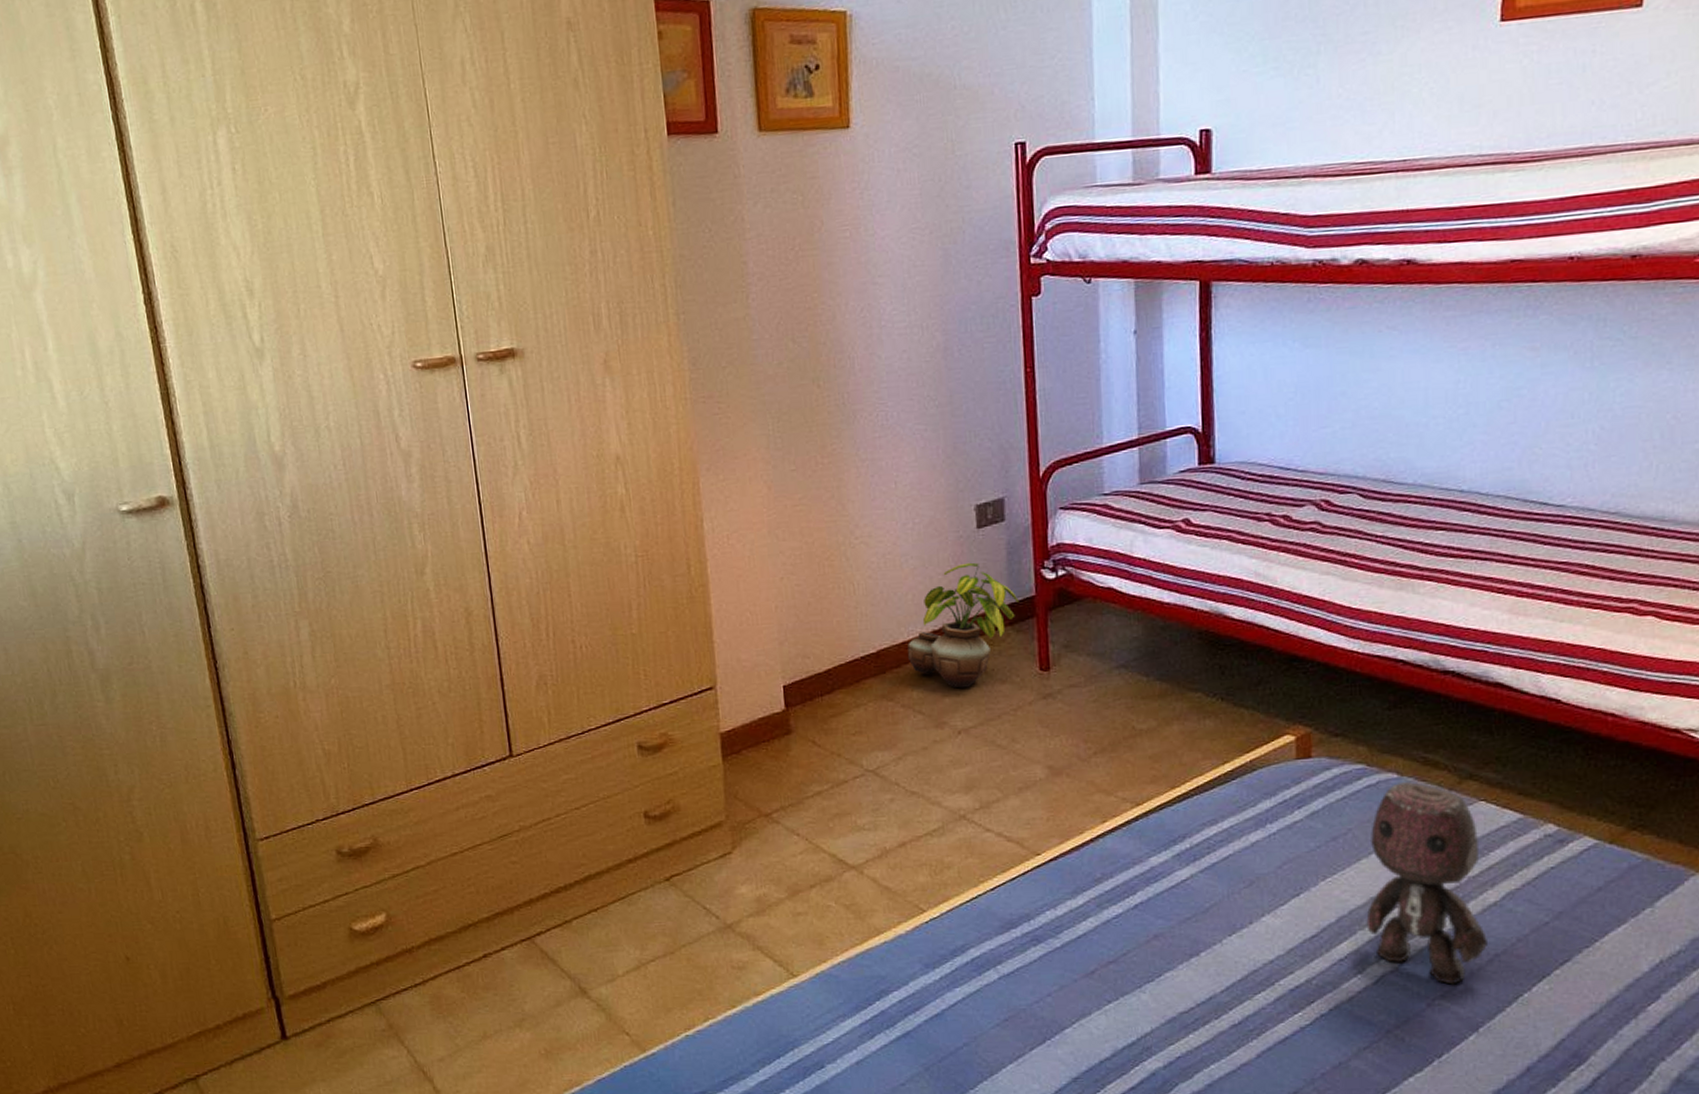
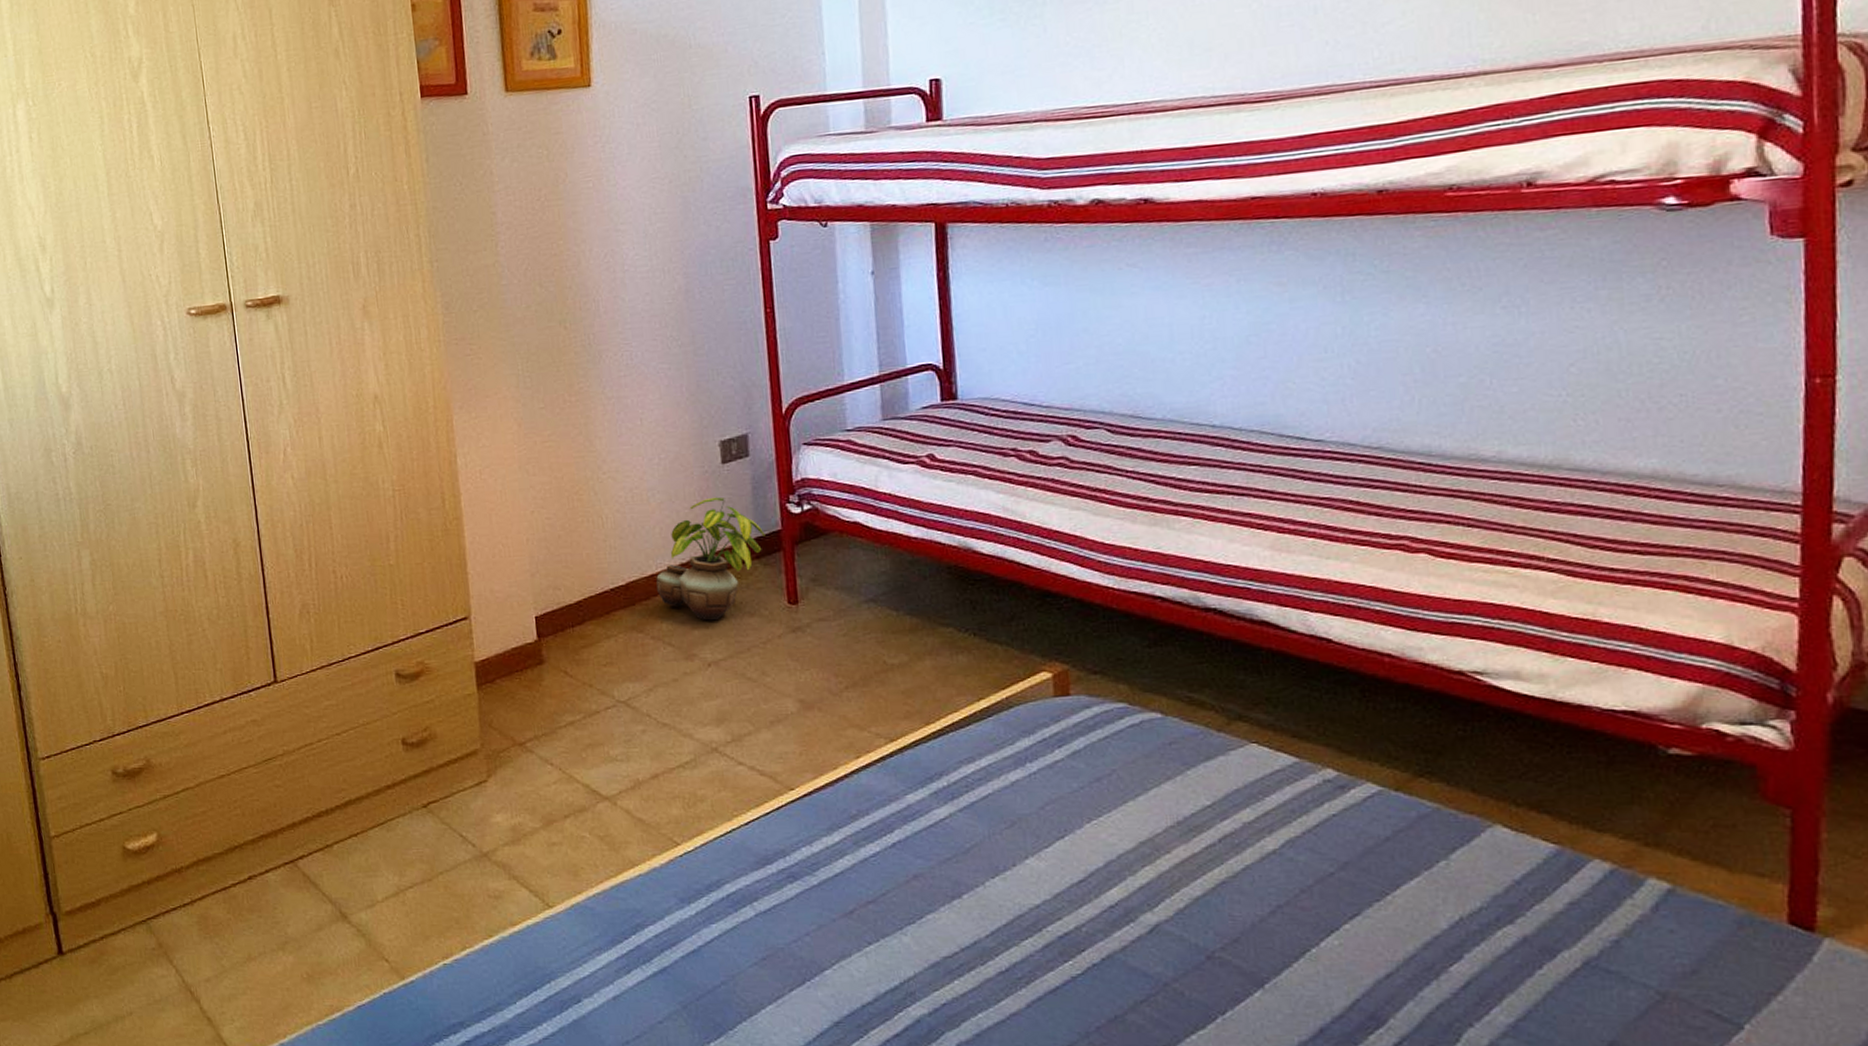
stuffed toy: present [1366,782,1487,985] -> none [1135,722,1268,937]

